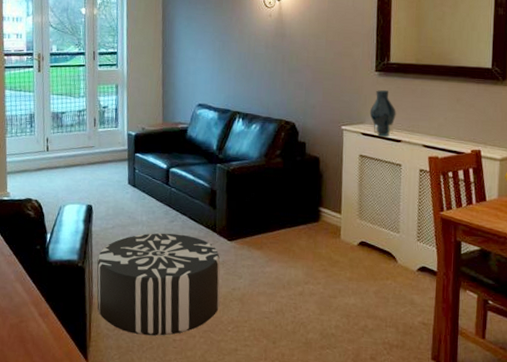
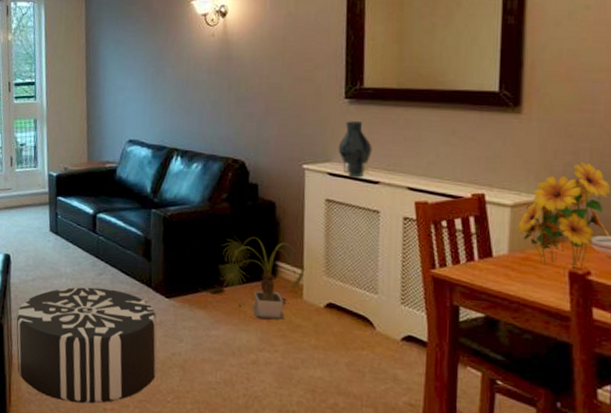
plant: none [257,186,343,259] -> present [200,236,305,322]

